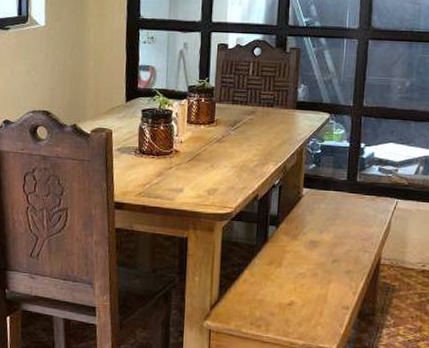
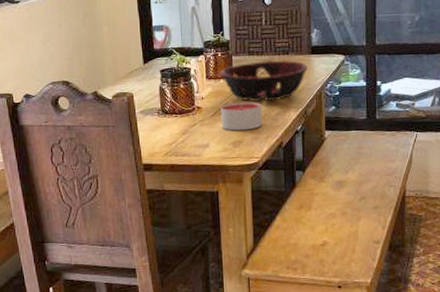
candle: none [197,149,241,179] -> present [220,101,263,131]
decorative bowl: none [201,111,291,153] -> present [220,60,307,101]

